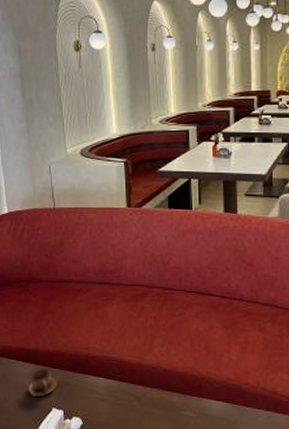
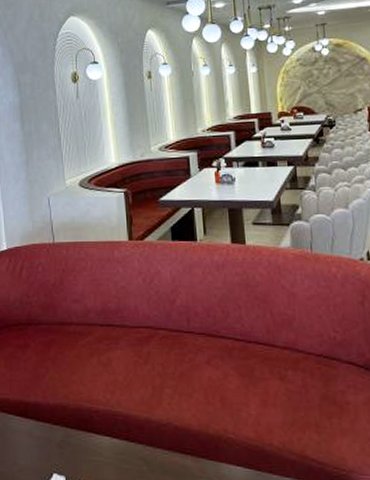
cup: present [28,368,56,397] -> none [27,425,57,459]

